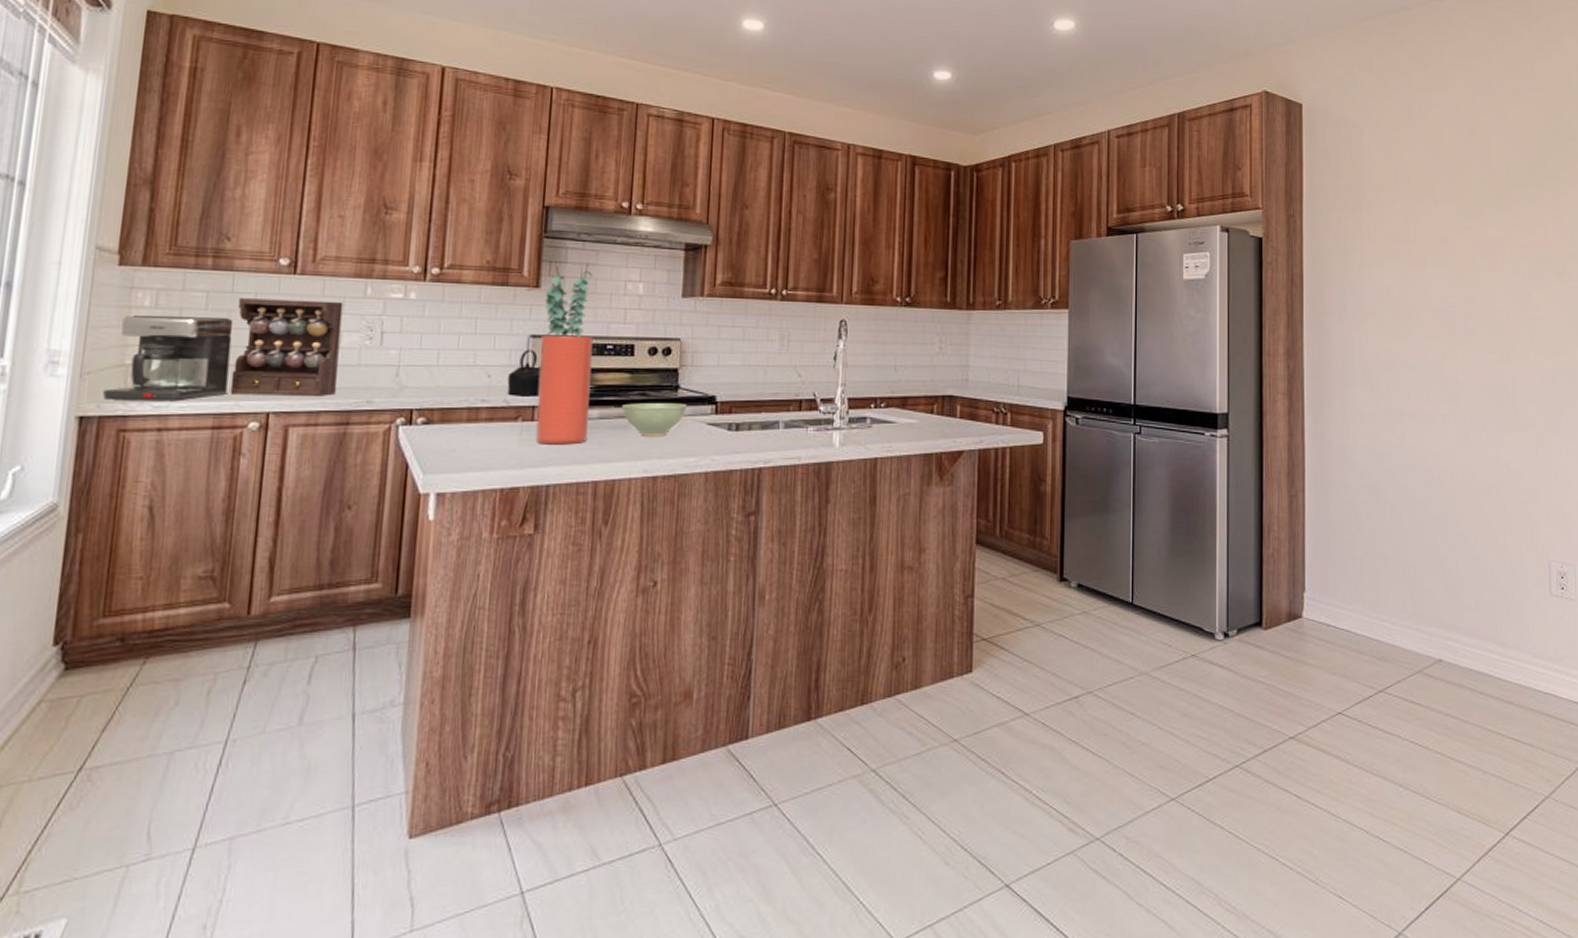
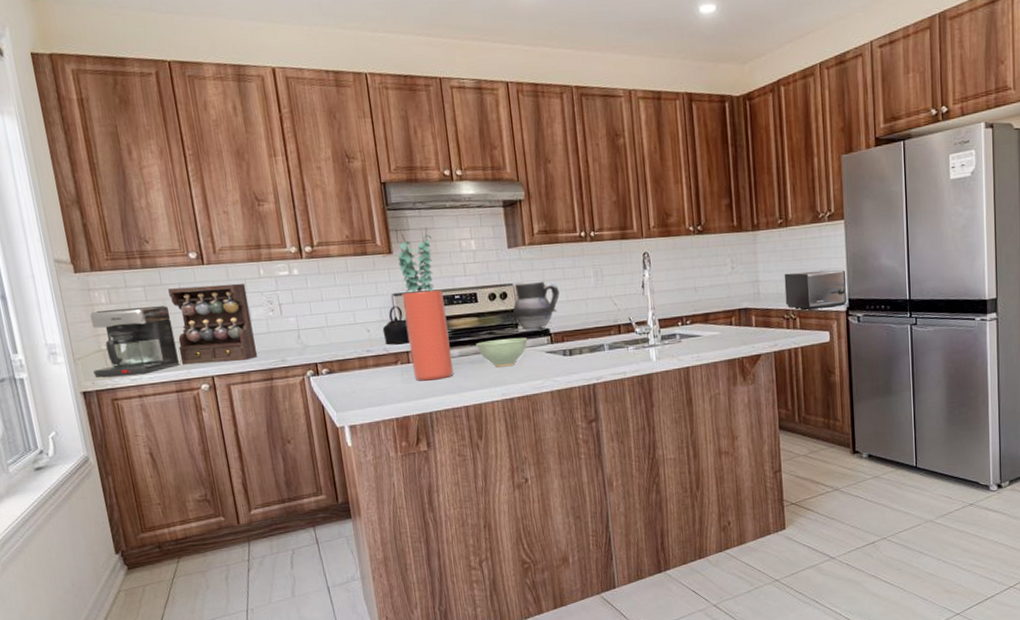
ceramic jug: none [675,338,735,395] -> present [513,281,560,330]
toaster: none [996,361,1067,405] -> present [784,269,847,310]

